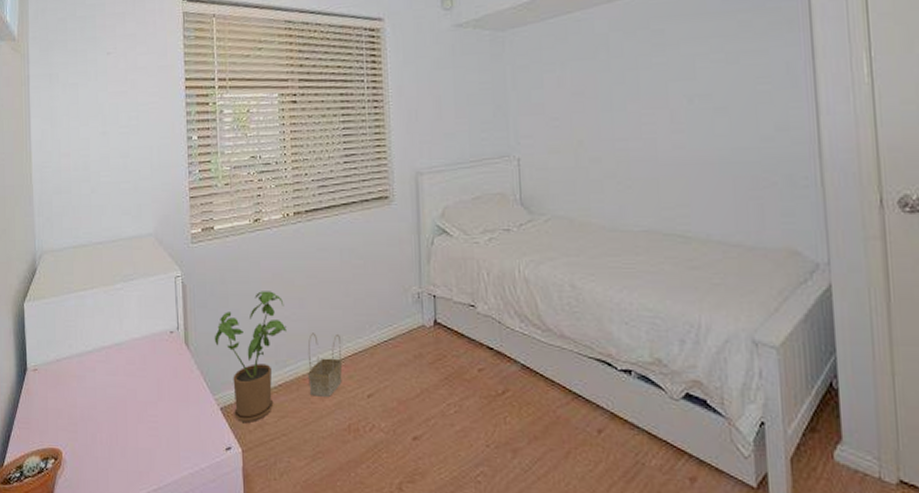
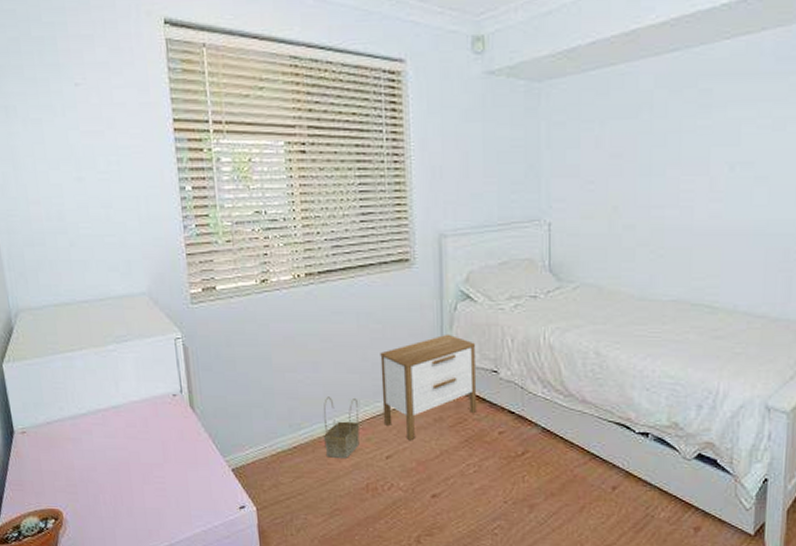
house plant: present [214,291,287,423] -> none [221,354,300,483]
nightstand: none [362,268,456,379] -> present [380,334,477,441]

